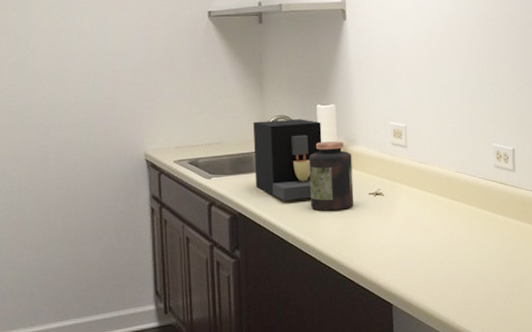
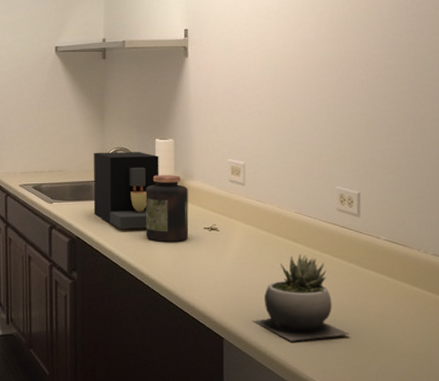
succulent plant: none [420,213,511,301] -> present [253,255,350,341]

